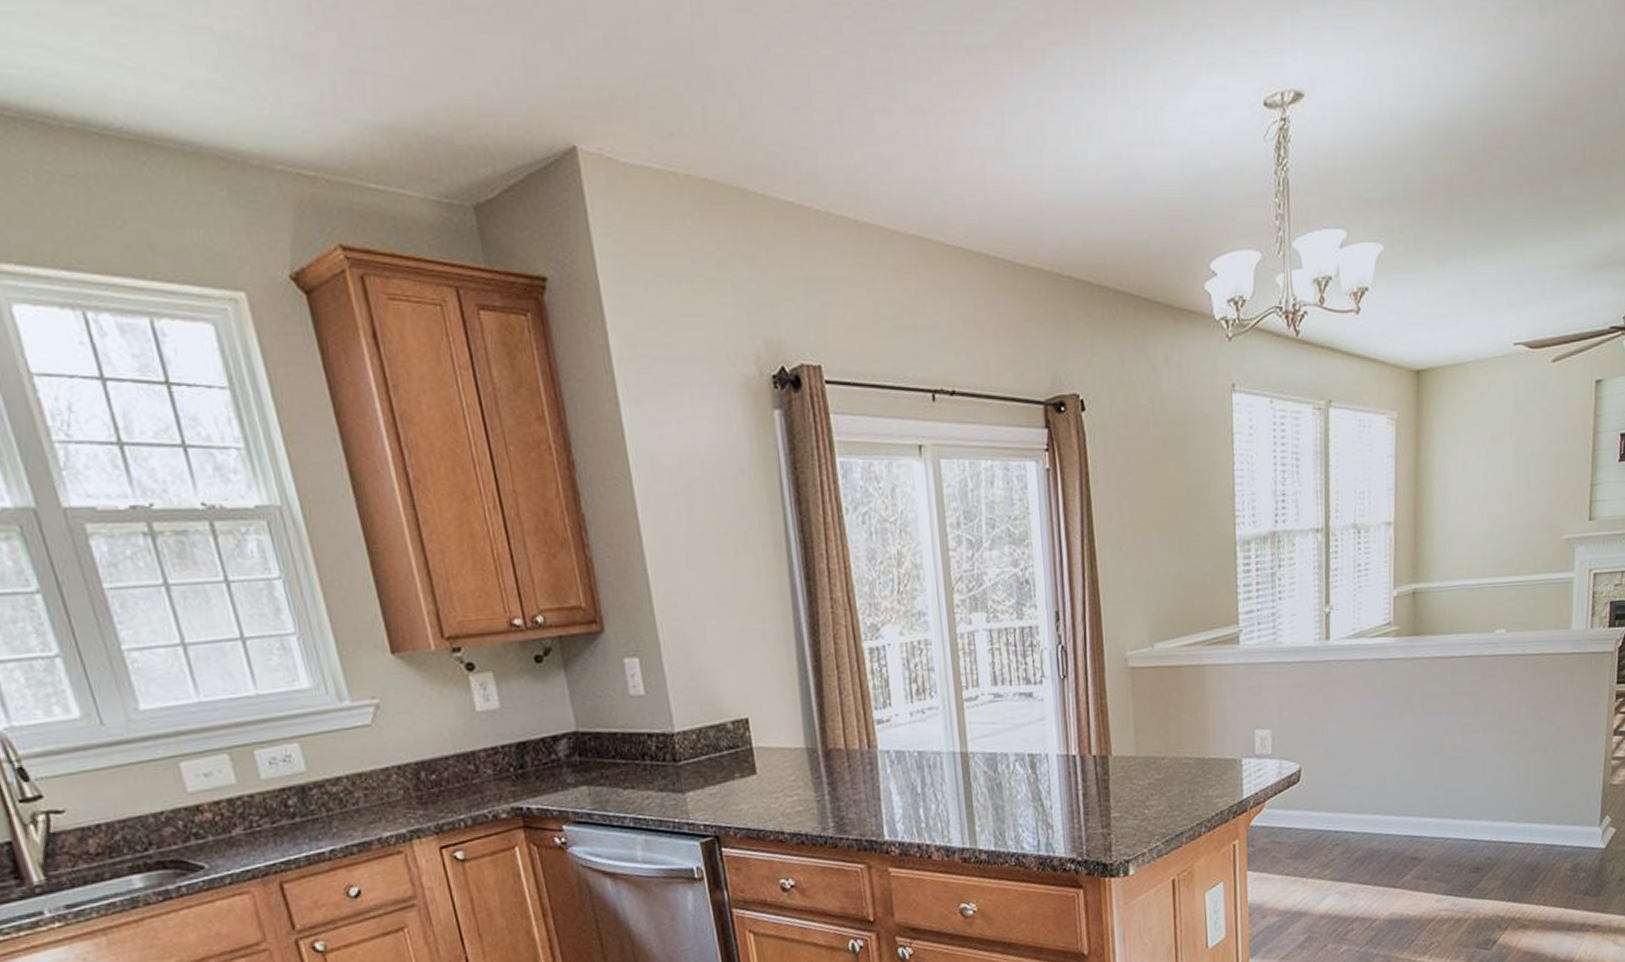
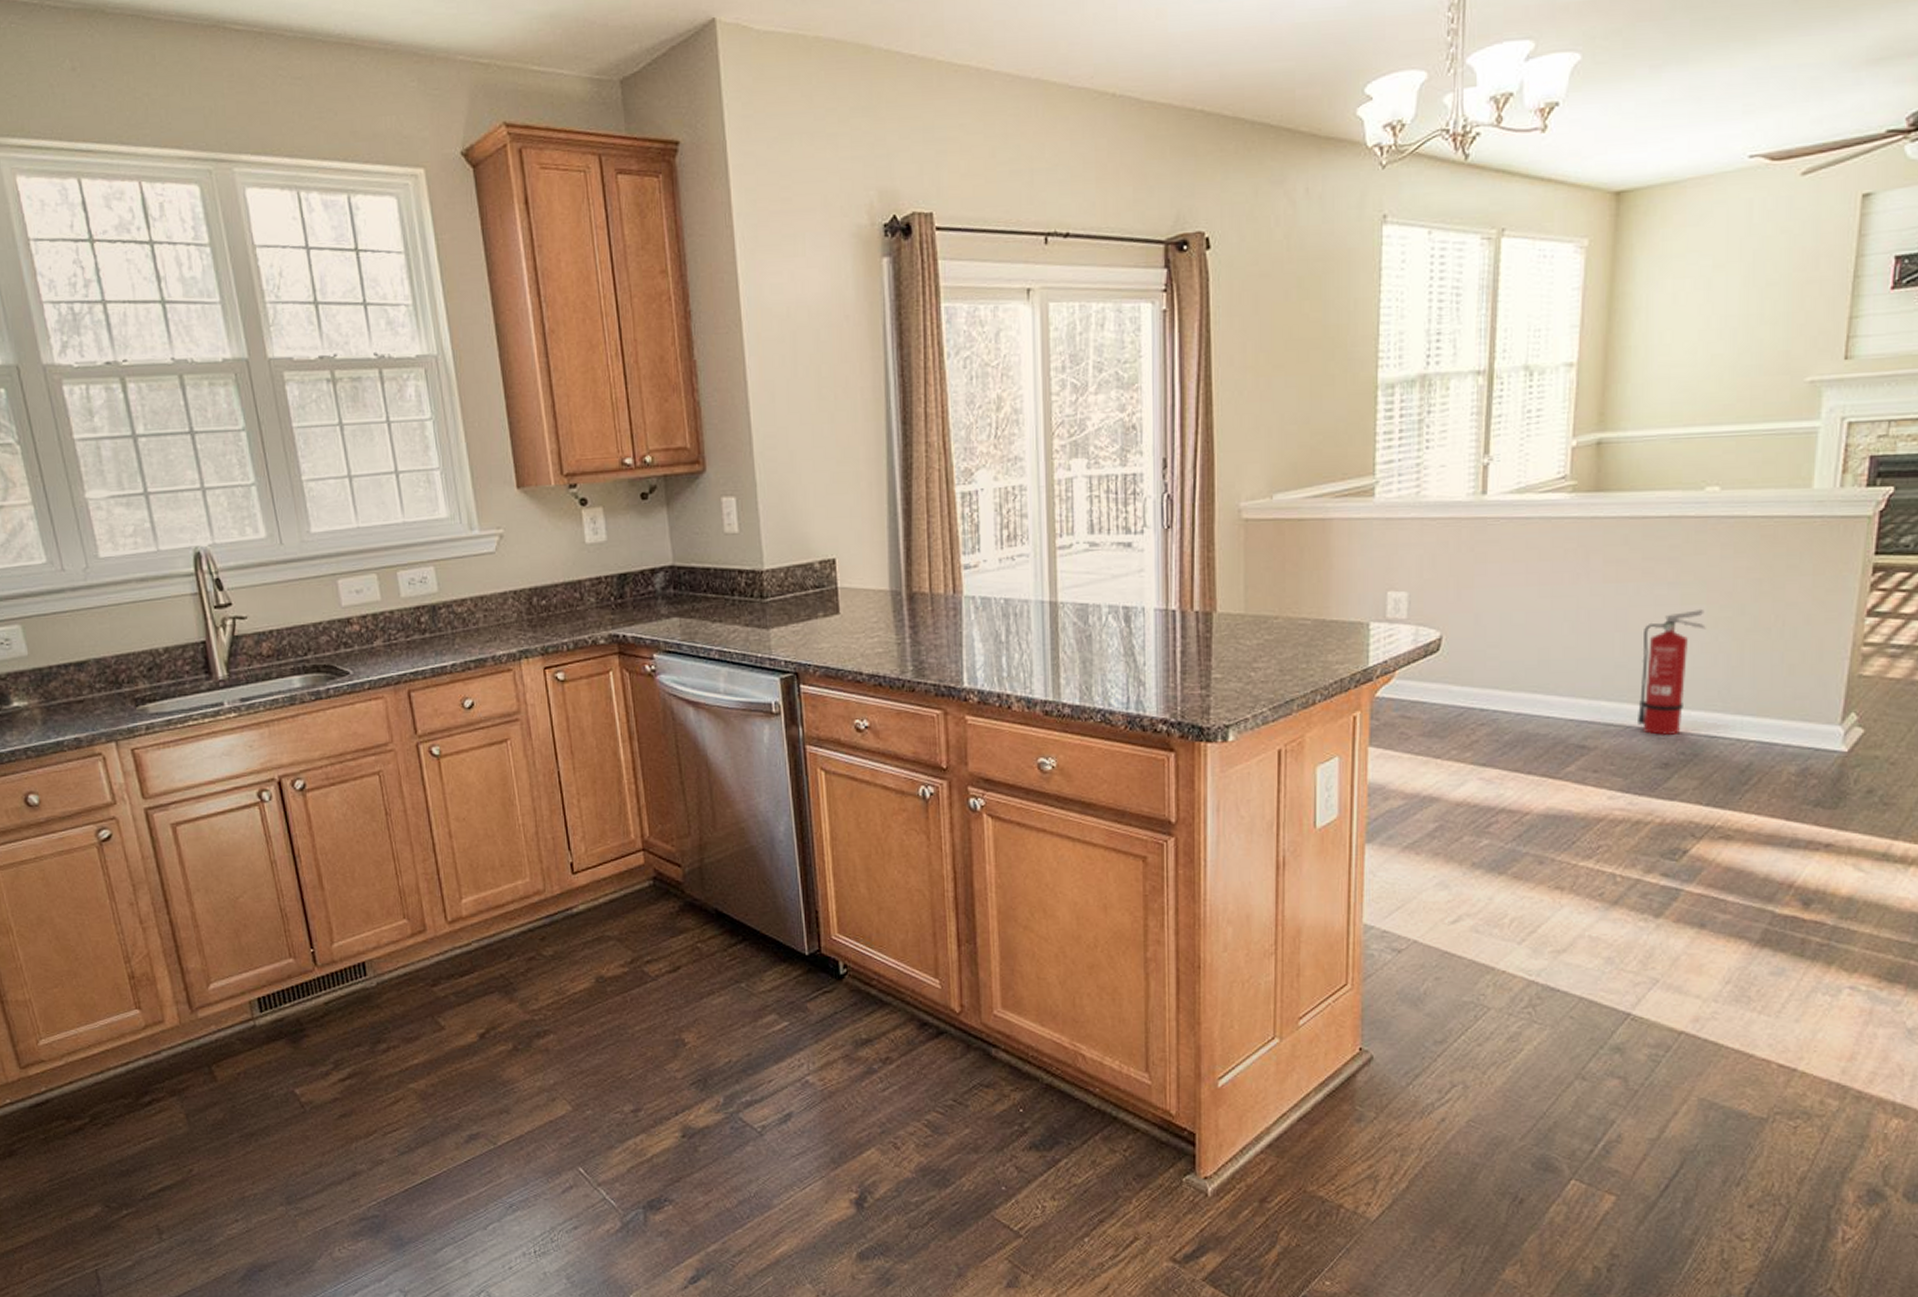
fire extinguisher: none [1454,734,1501,844] -> present [1638,608,1706,735]

